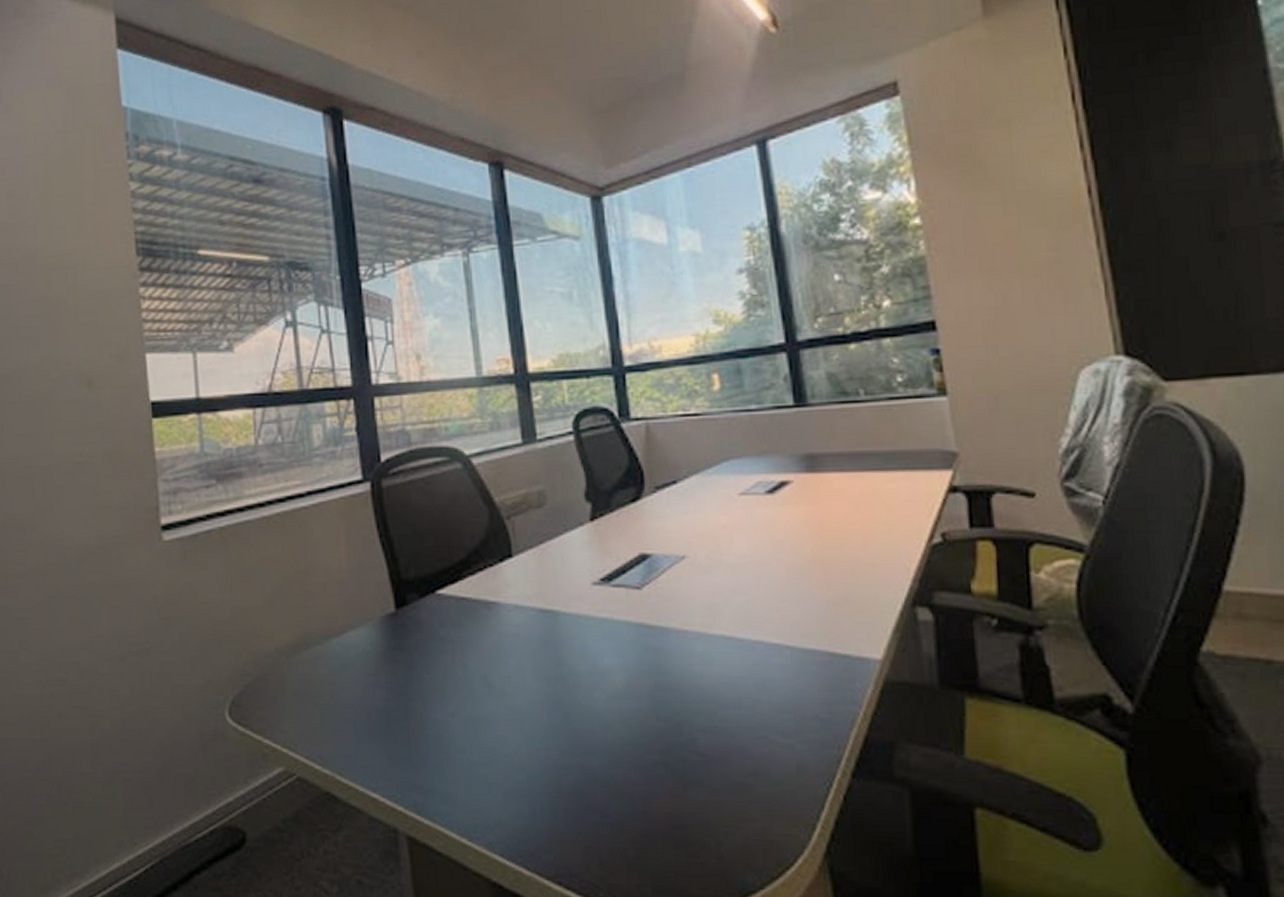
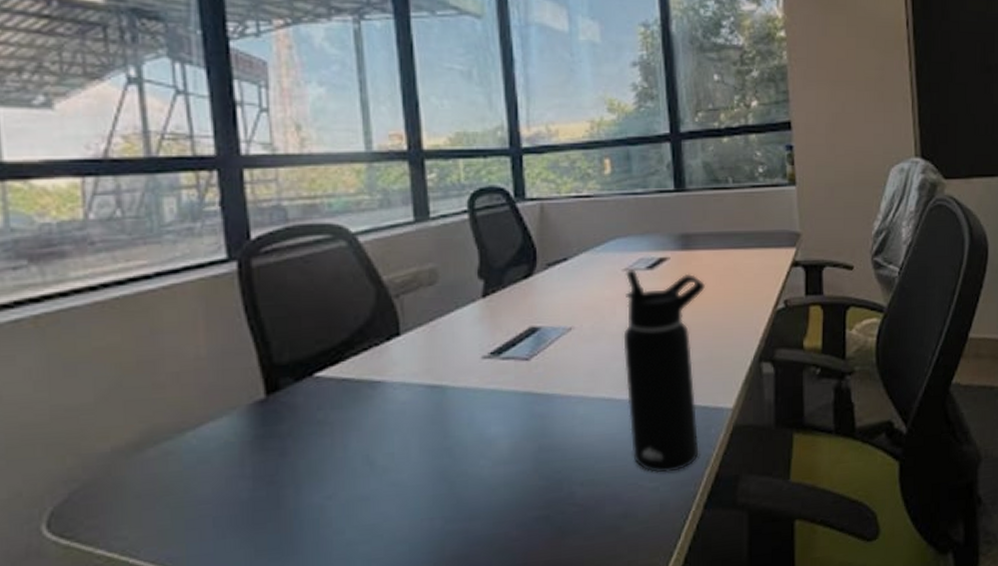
water bottle: none [742,494,842,729] -> present [623,269,705,473]

